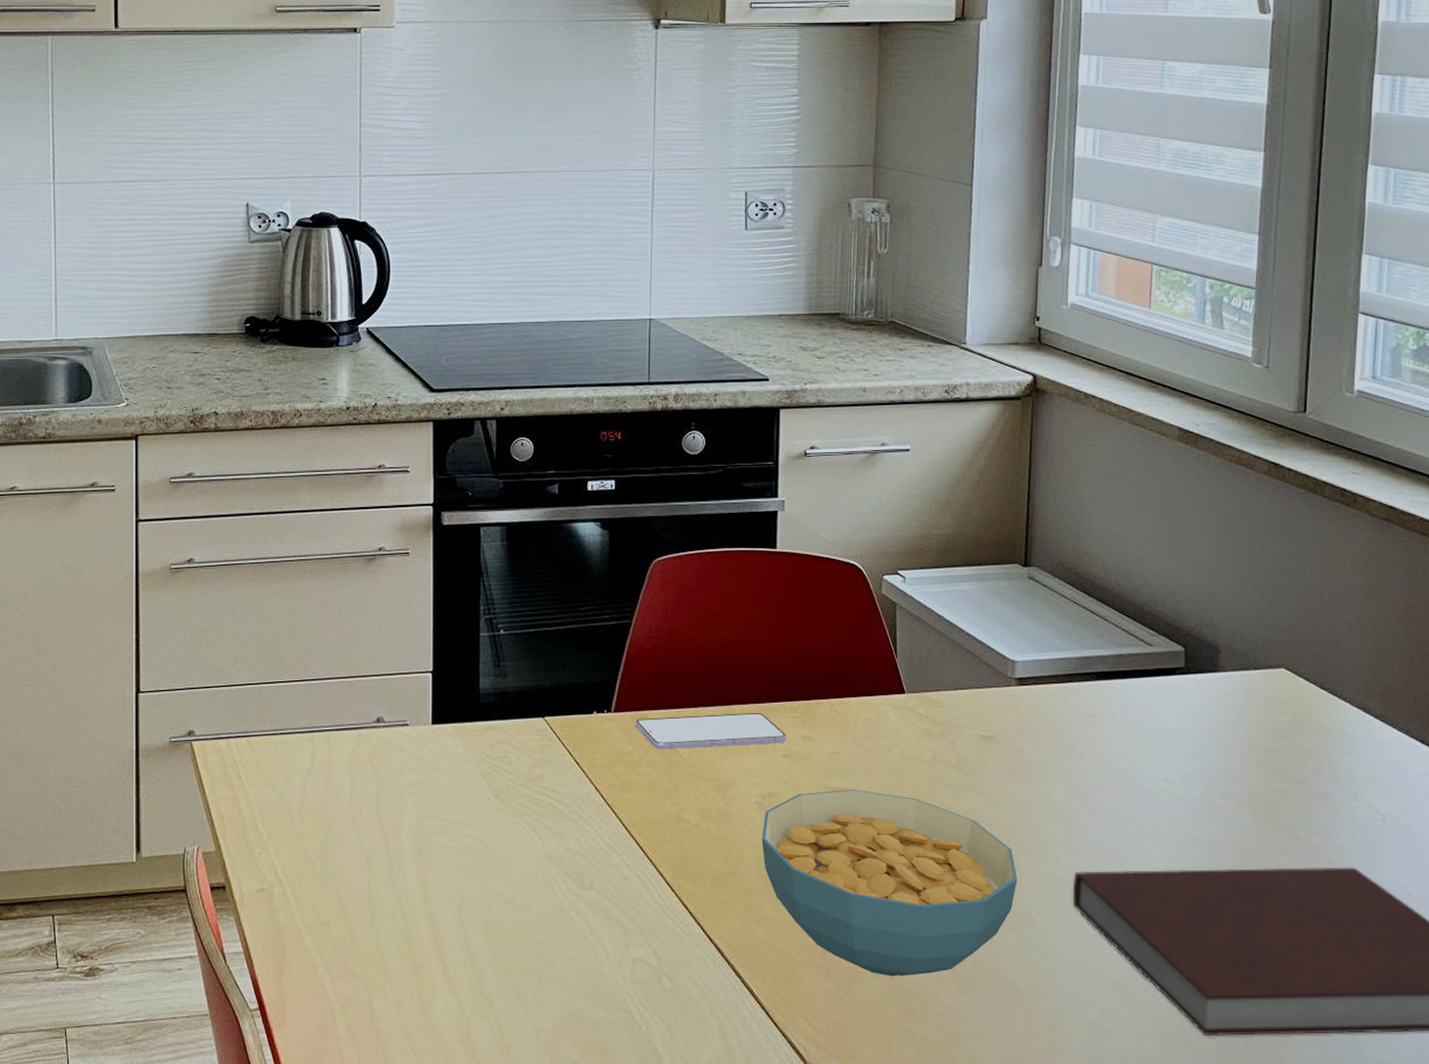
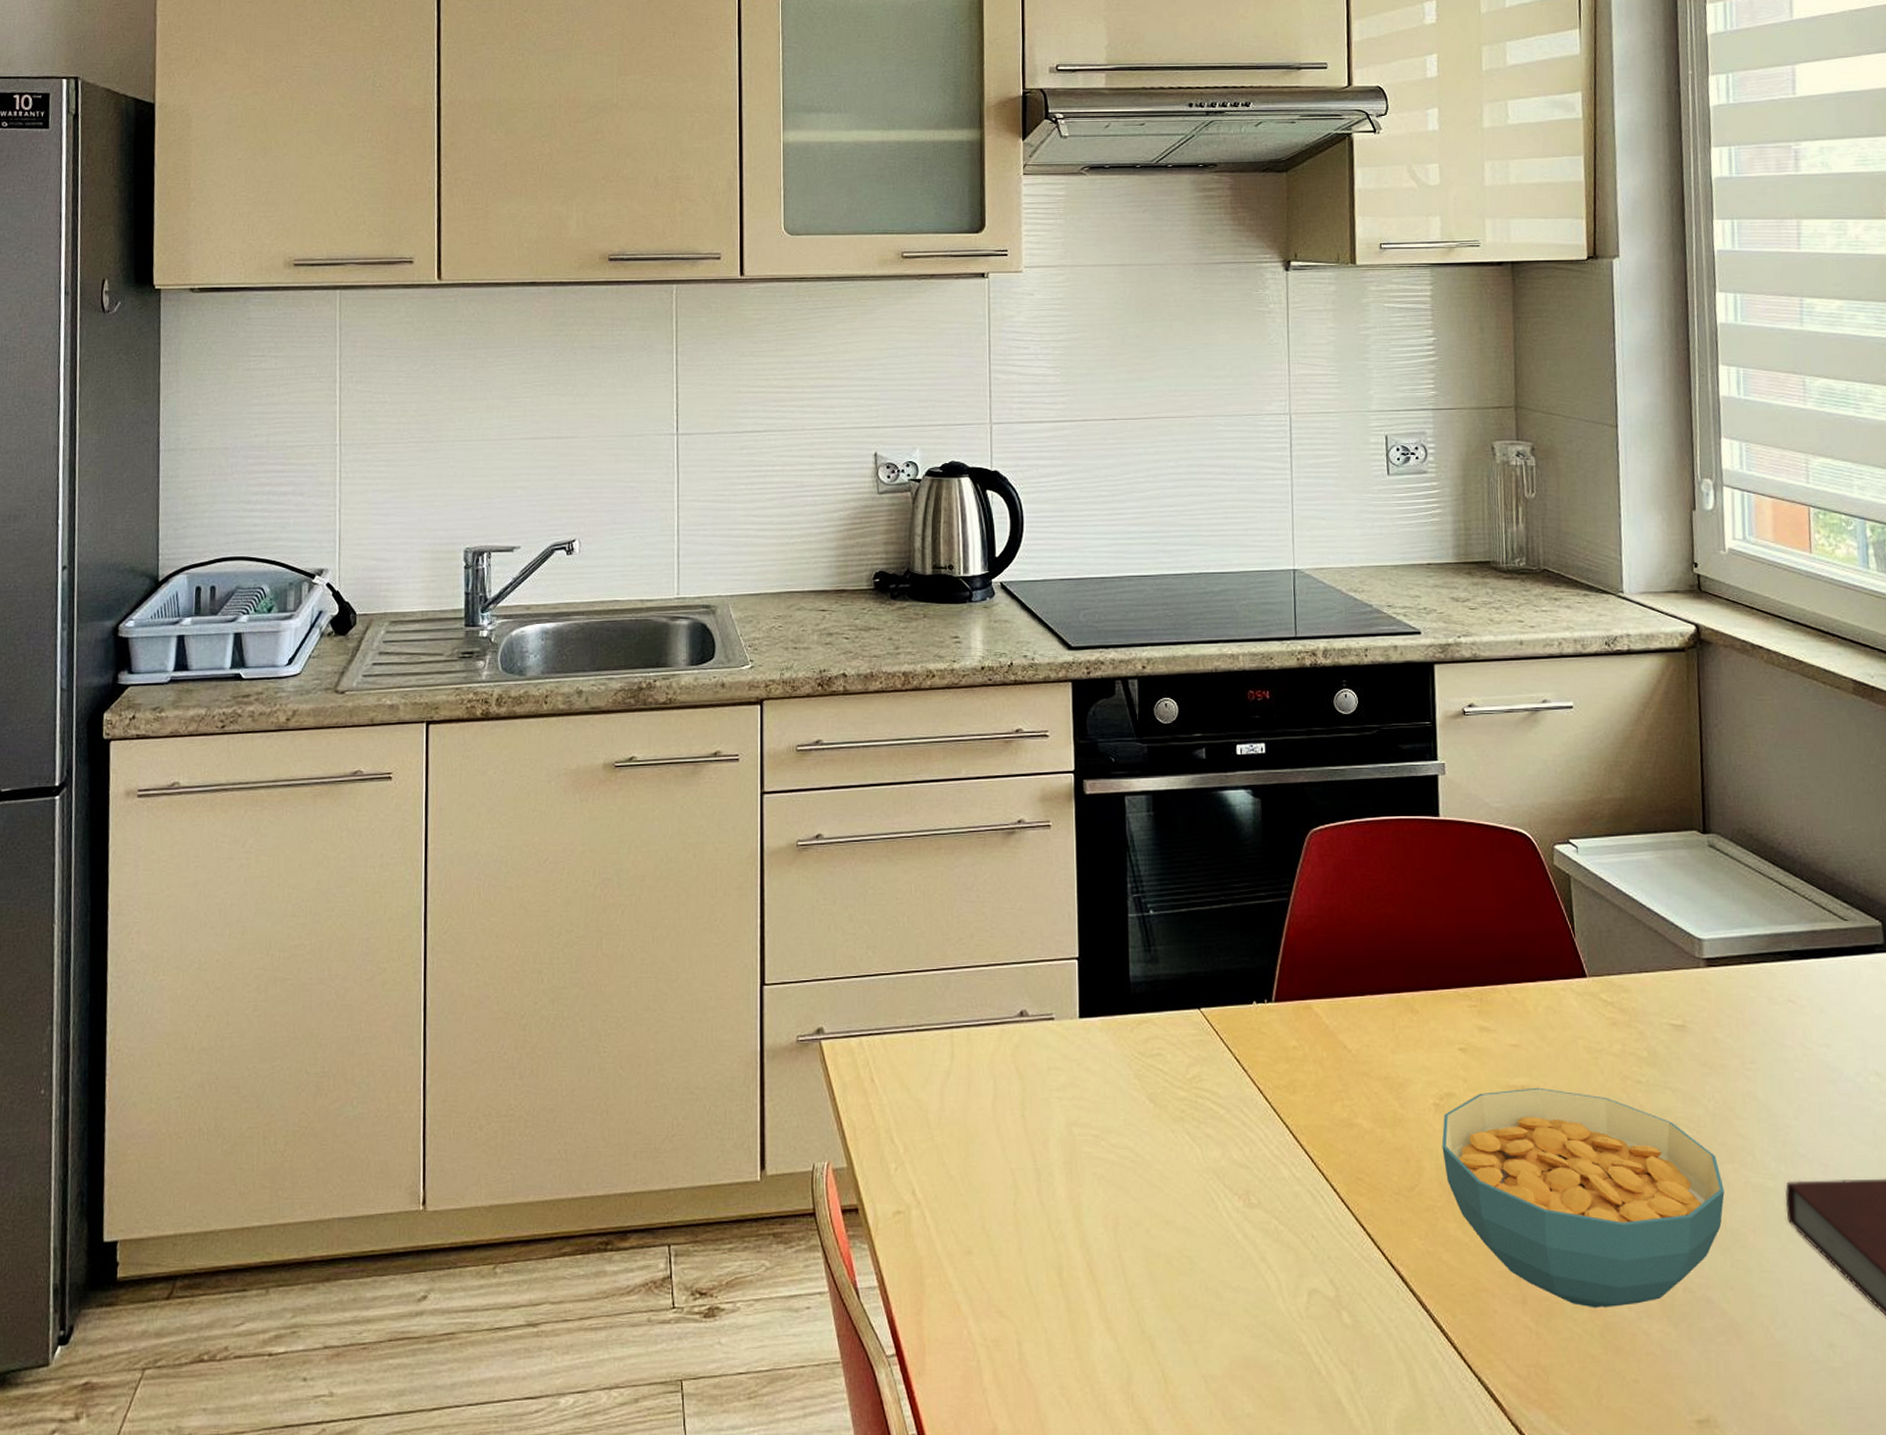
smartphone: present [635,713,787,750] -> none [1298,1001,1463,1045]

